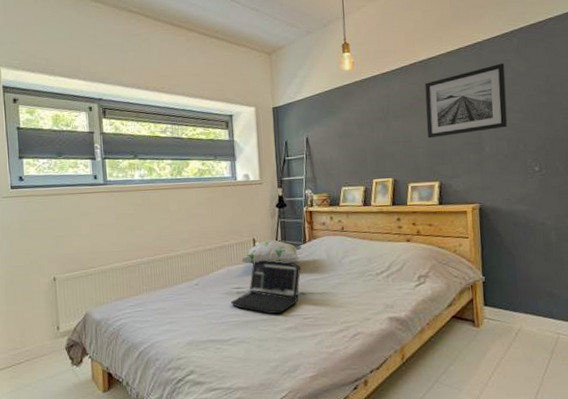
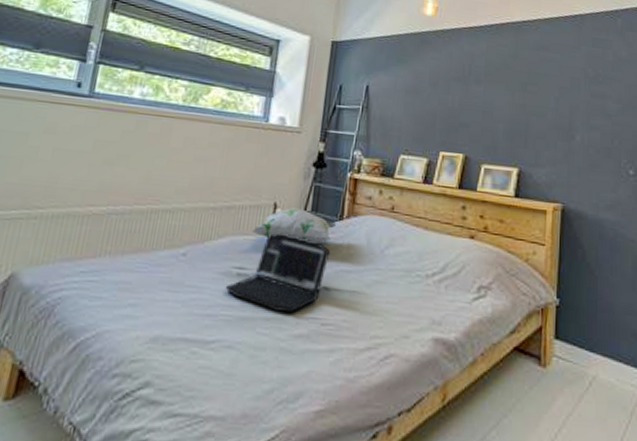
wall art: present [425,63,508,139] -> none [511,42,606,117]

